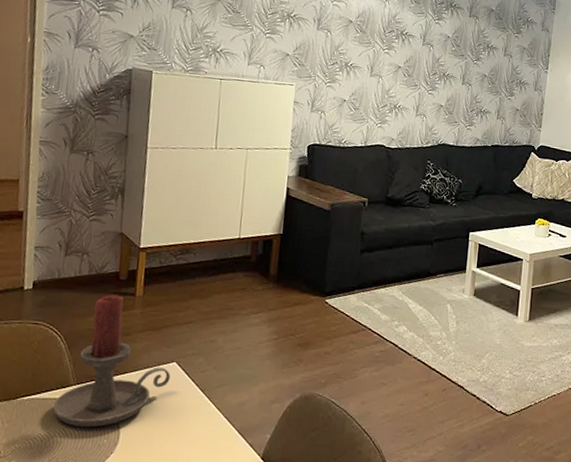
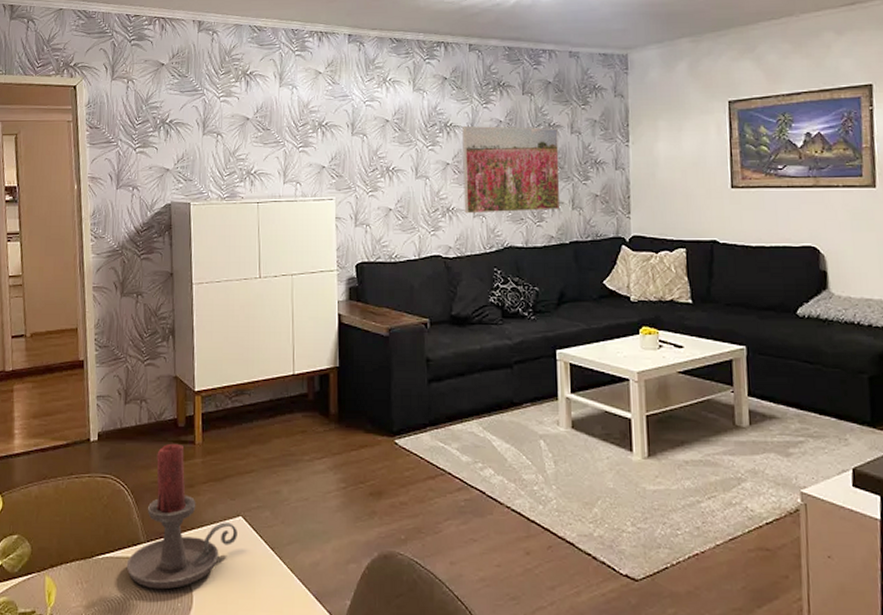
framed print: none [408,36,494,118] -> present [462,126,561,214]

